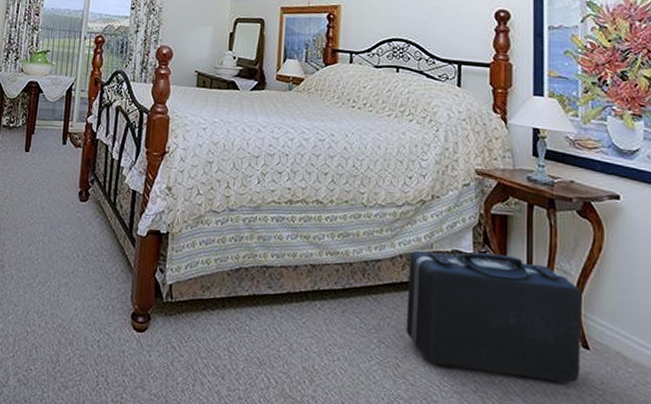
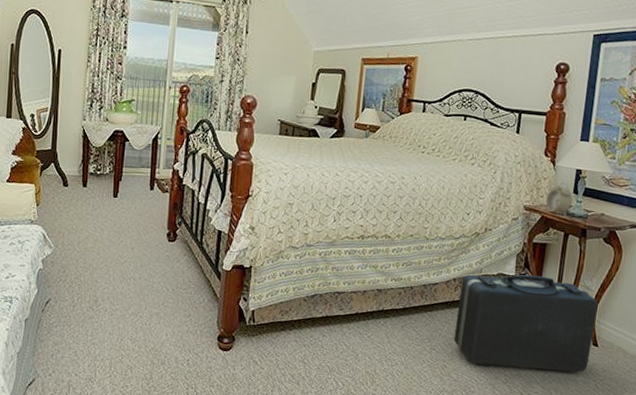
alarm clock: none [501,143,533,181] -> present [545,182,573,215]

